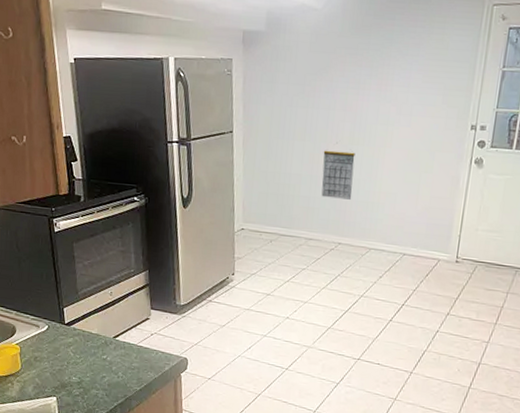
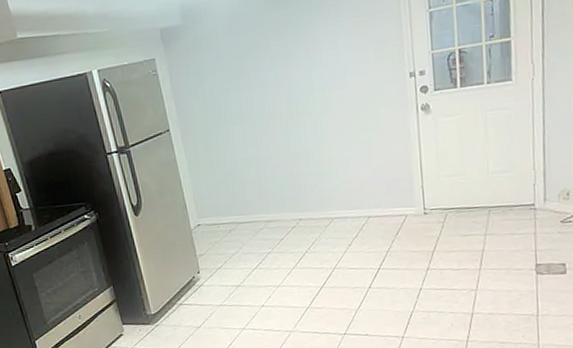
calendar: present [321,143,356,200] -> none [264,119,303,177]

